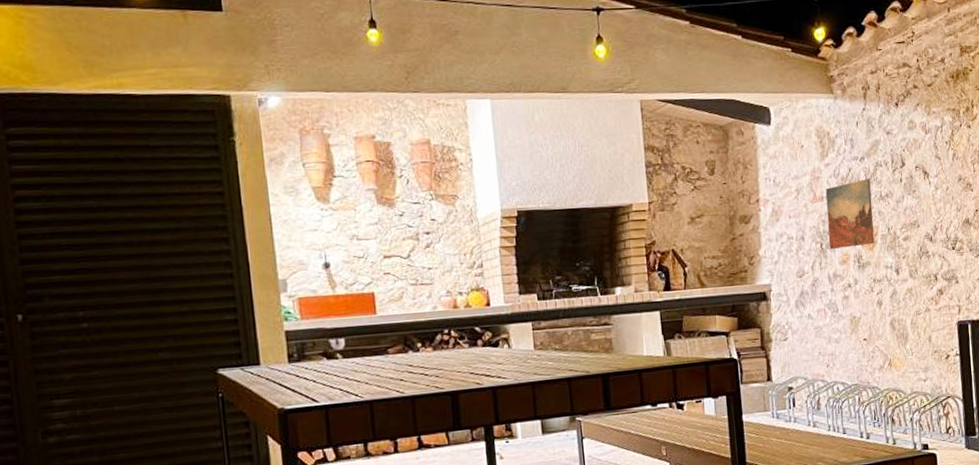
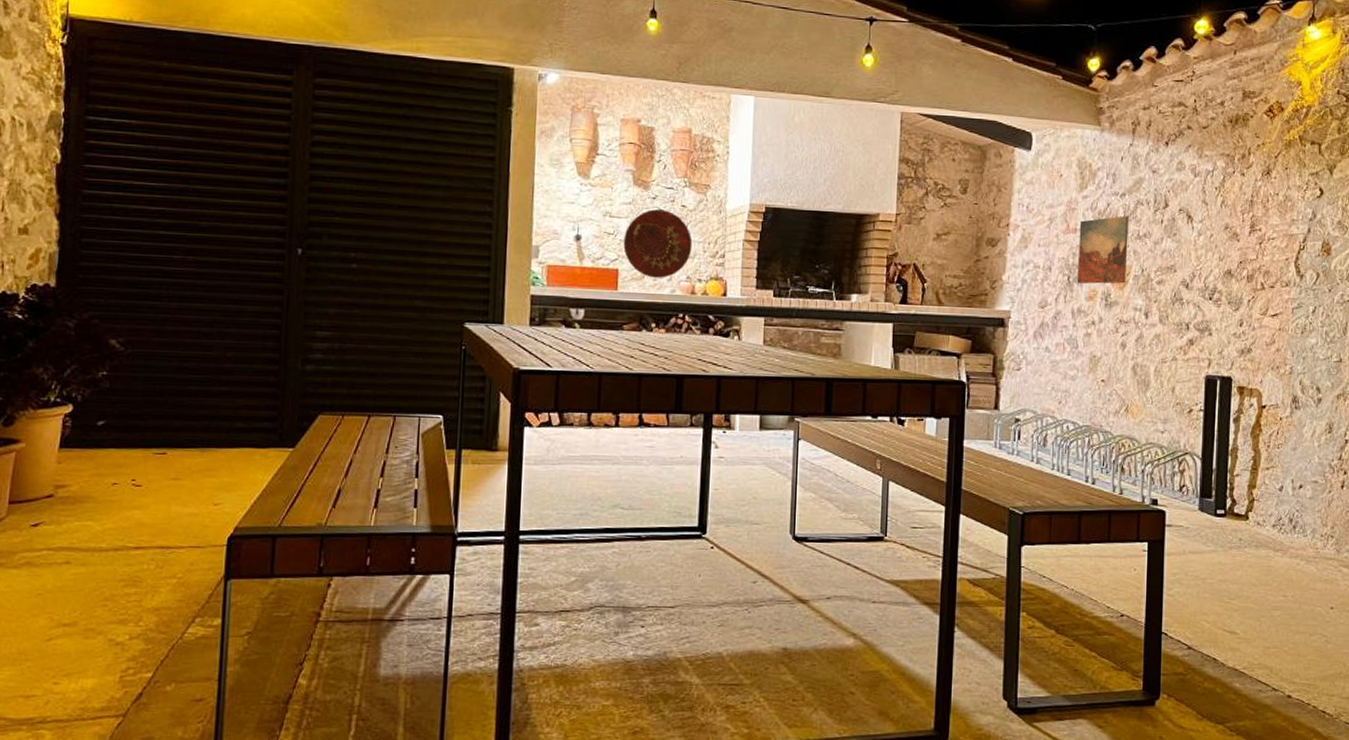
decorative platter: none [375,226,448,297] -> present [623,209,693,278]

